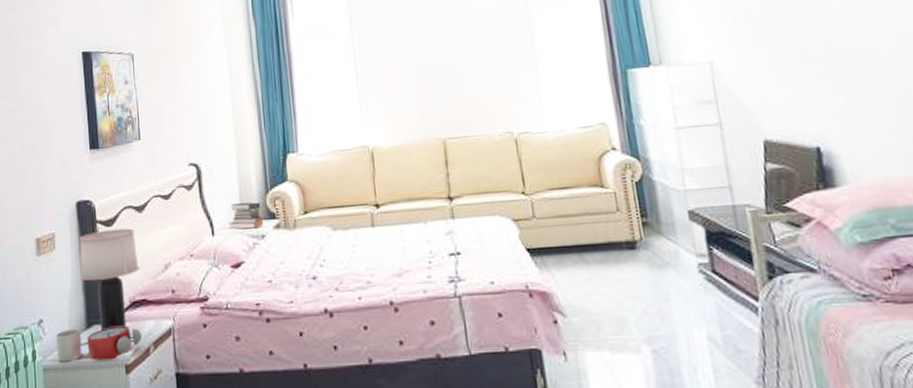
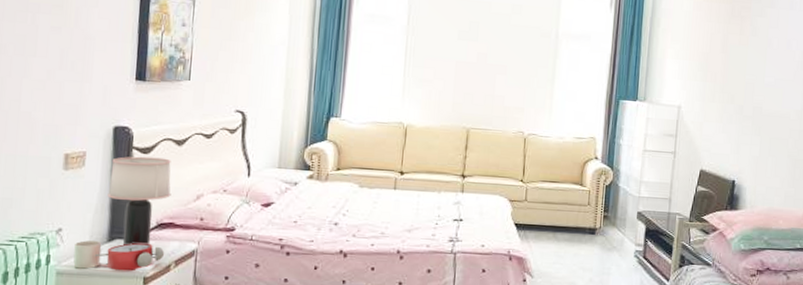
books: present [228,202,263,230] -> none [265,152,299,176]

